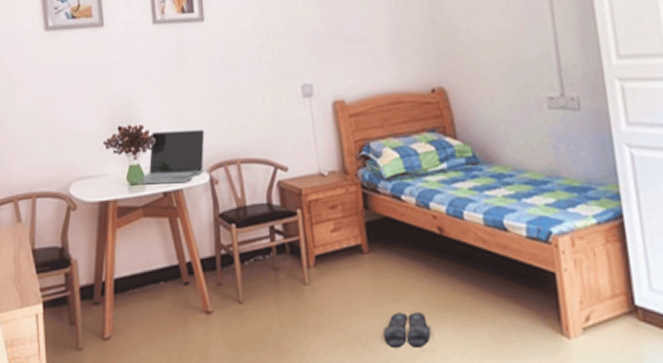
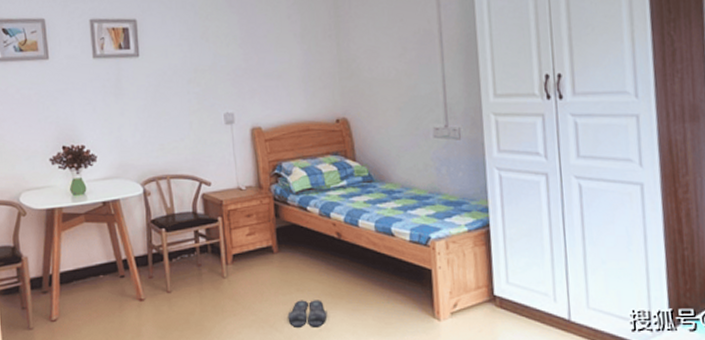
laptop: present [131,130,205,185] -> none [74,150,139,196]

